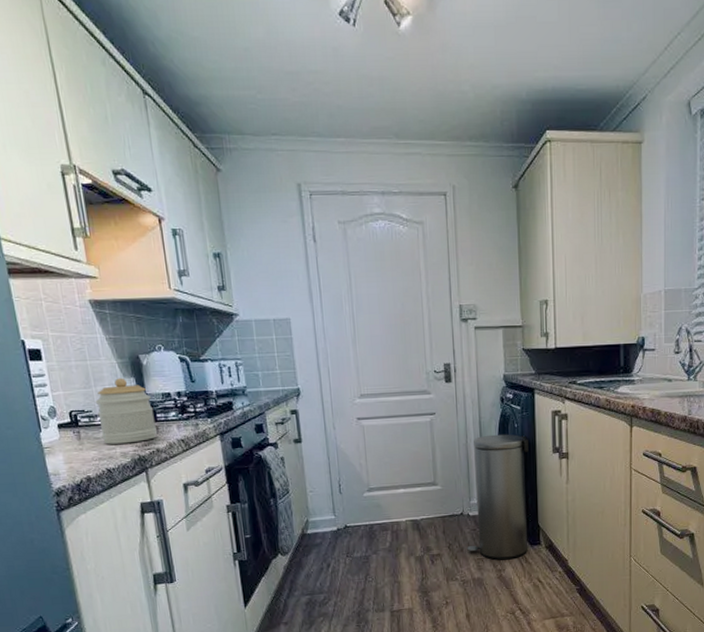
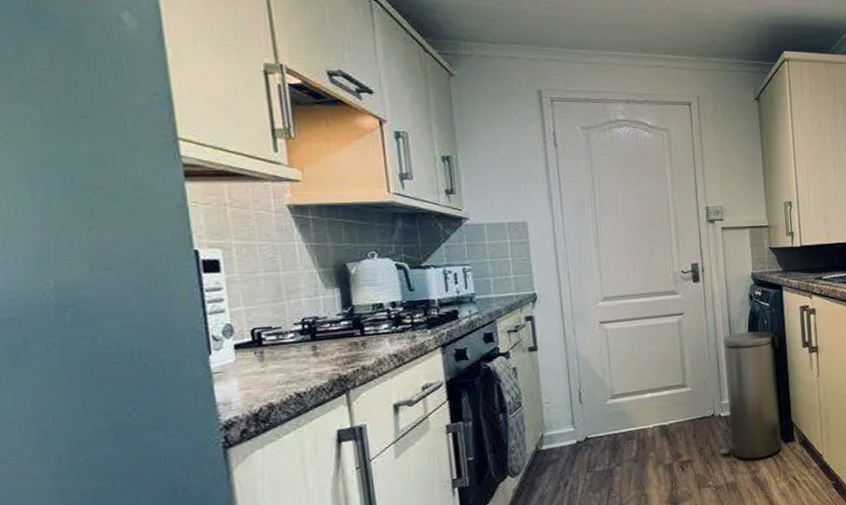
jar: present [95,378,158,444] -> none [286,288,365,365]

